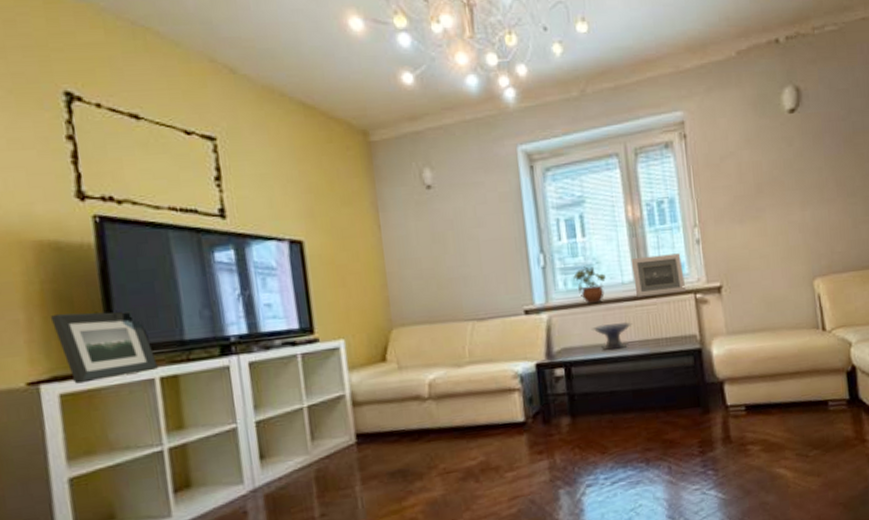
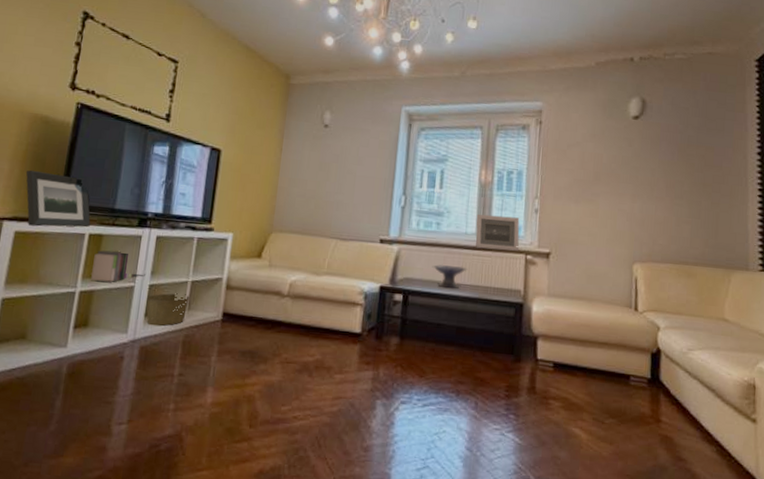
books: none [174,389,249,432] -> present [91,250,147,282]
basket: none [257,423,311,468] -> present [146,292,190,326]
potted plant: present [573,266,606,304] -> none [426,213,453,245]

